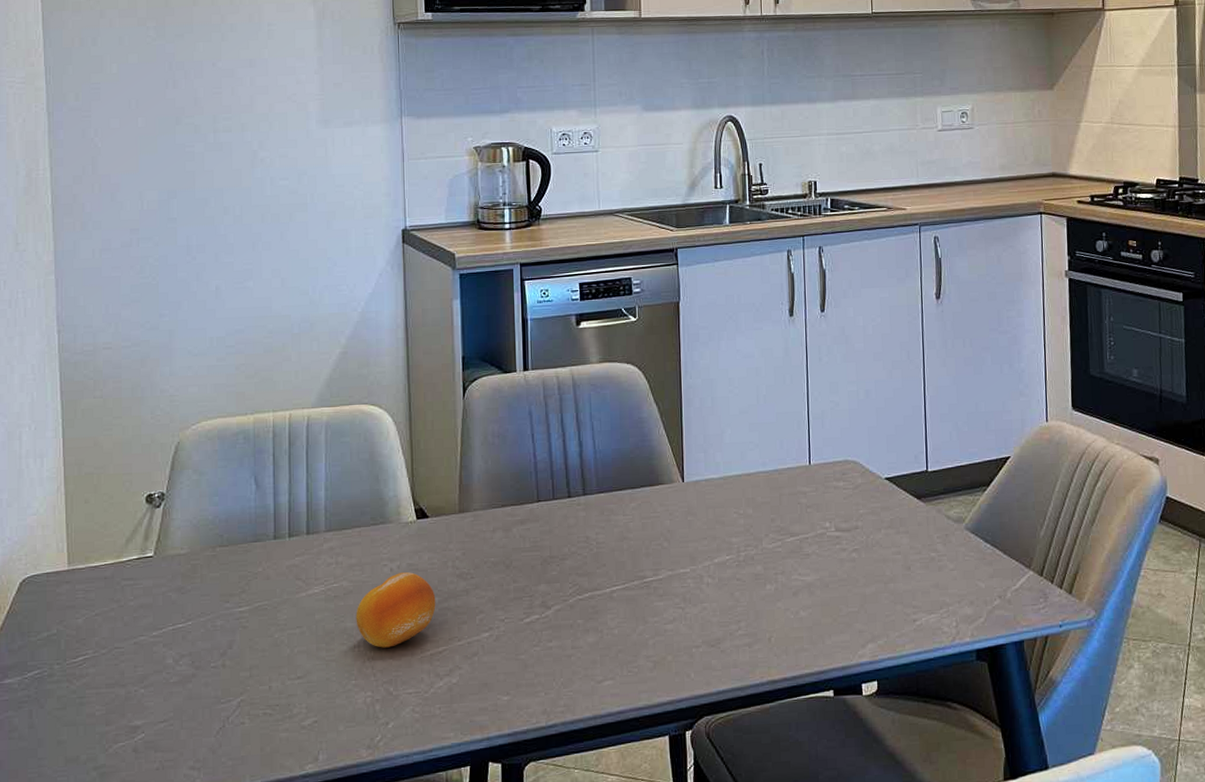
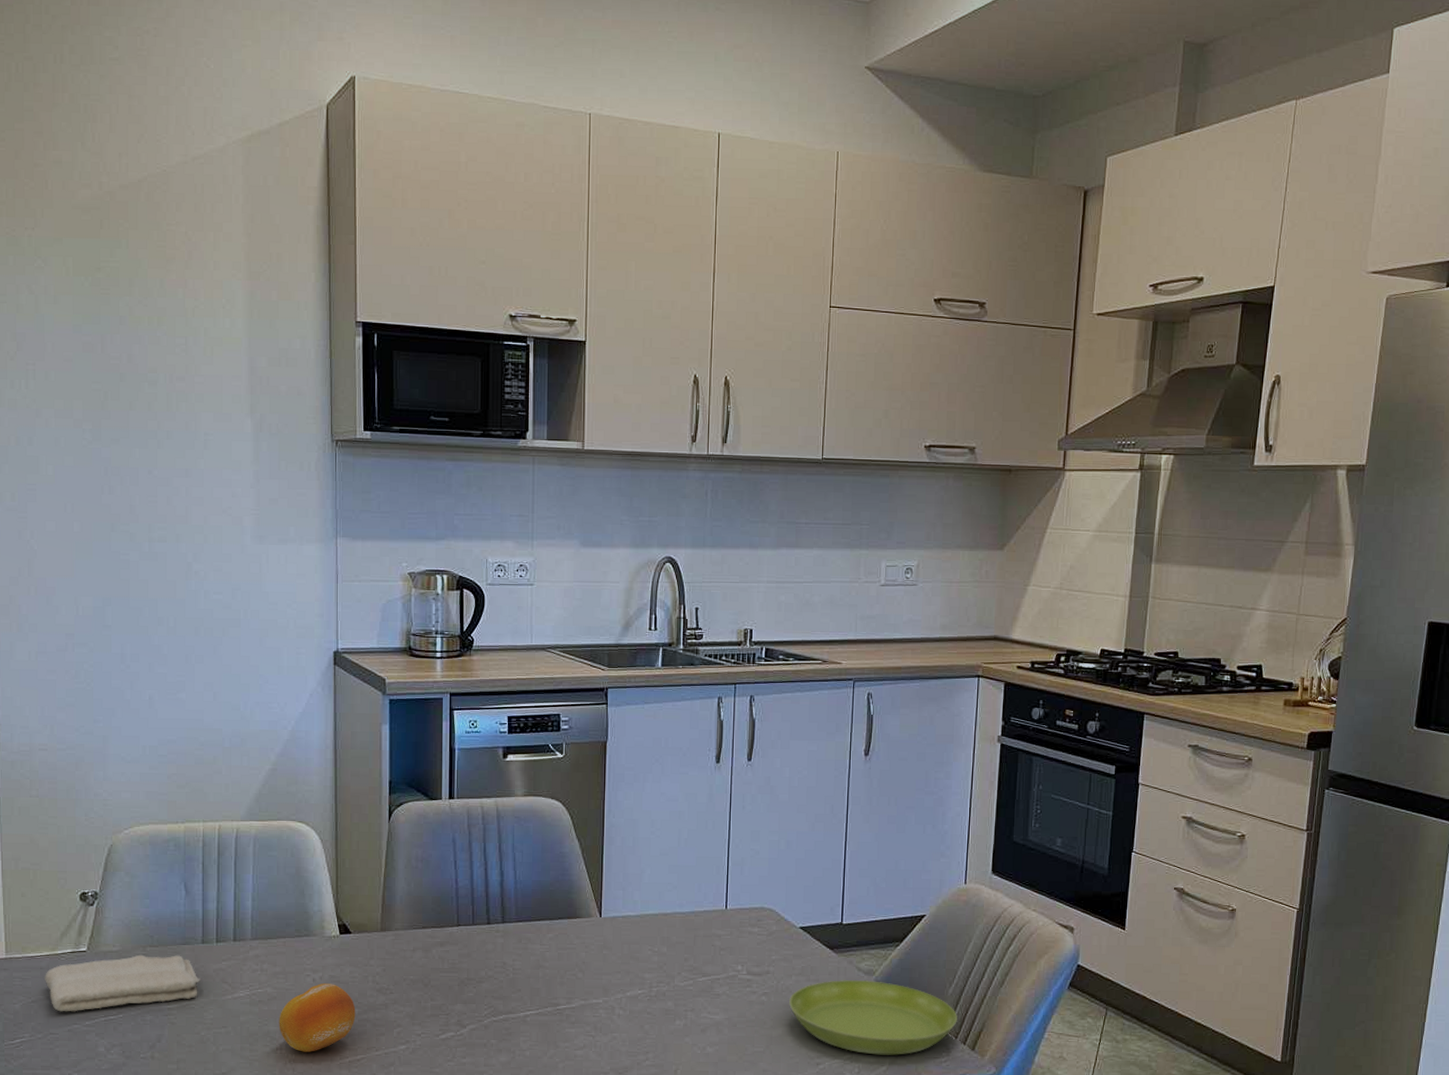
washcloth: none [108,553,274,624] -> present [44,954,202,1012]
saucer: none [879,528,1052,606] -> present [788,979,957,1055]

